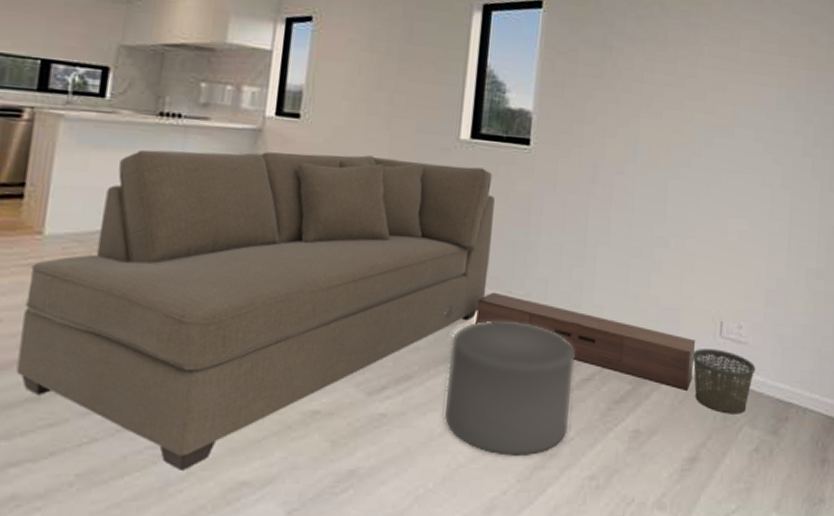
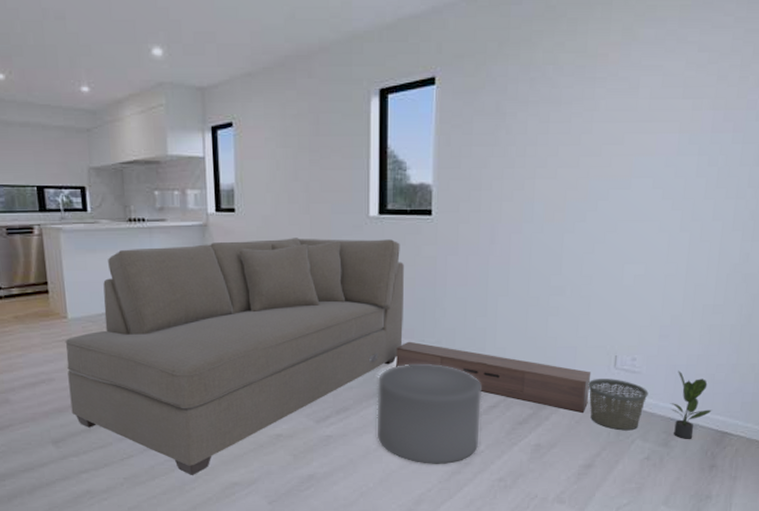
potted plant: none [778,342,821,427] -> present [670,370,712,440]

